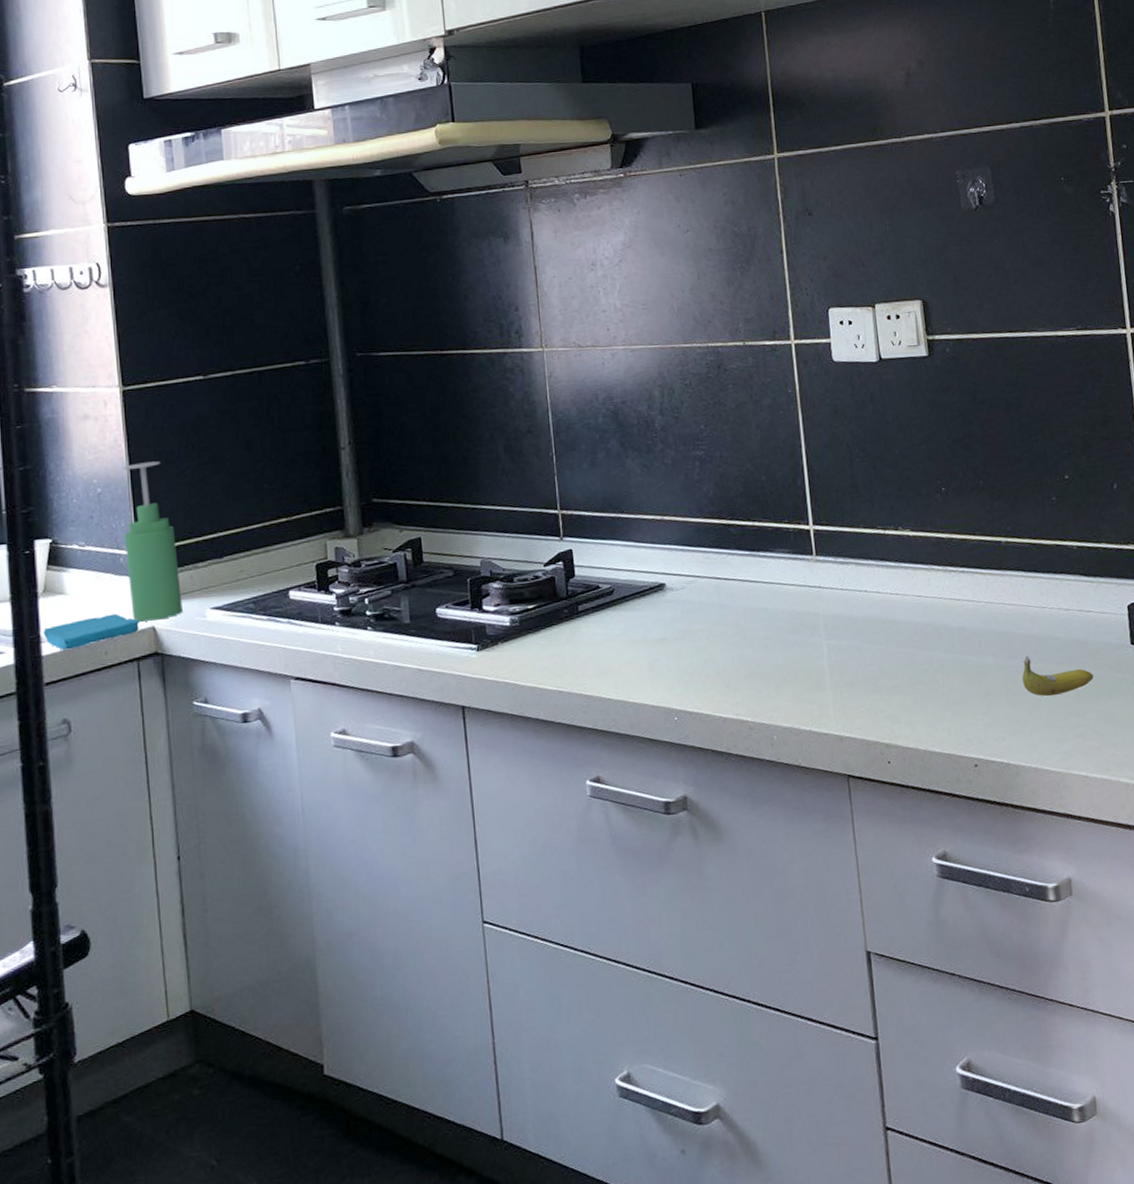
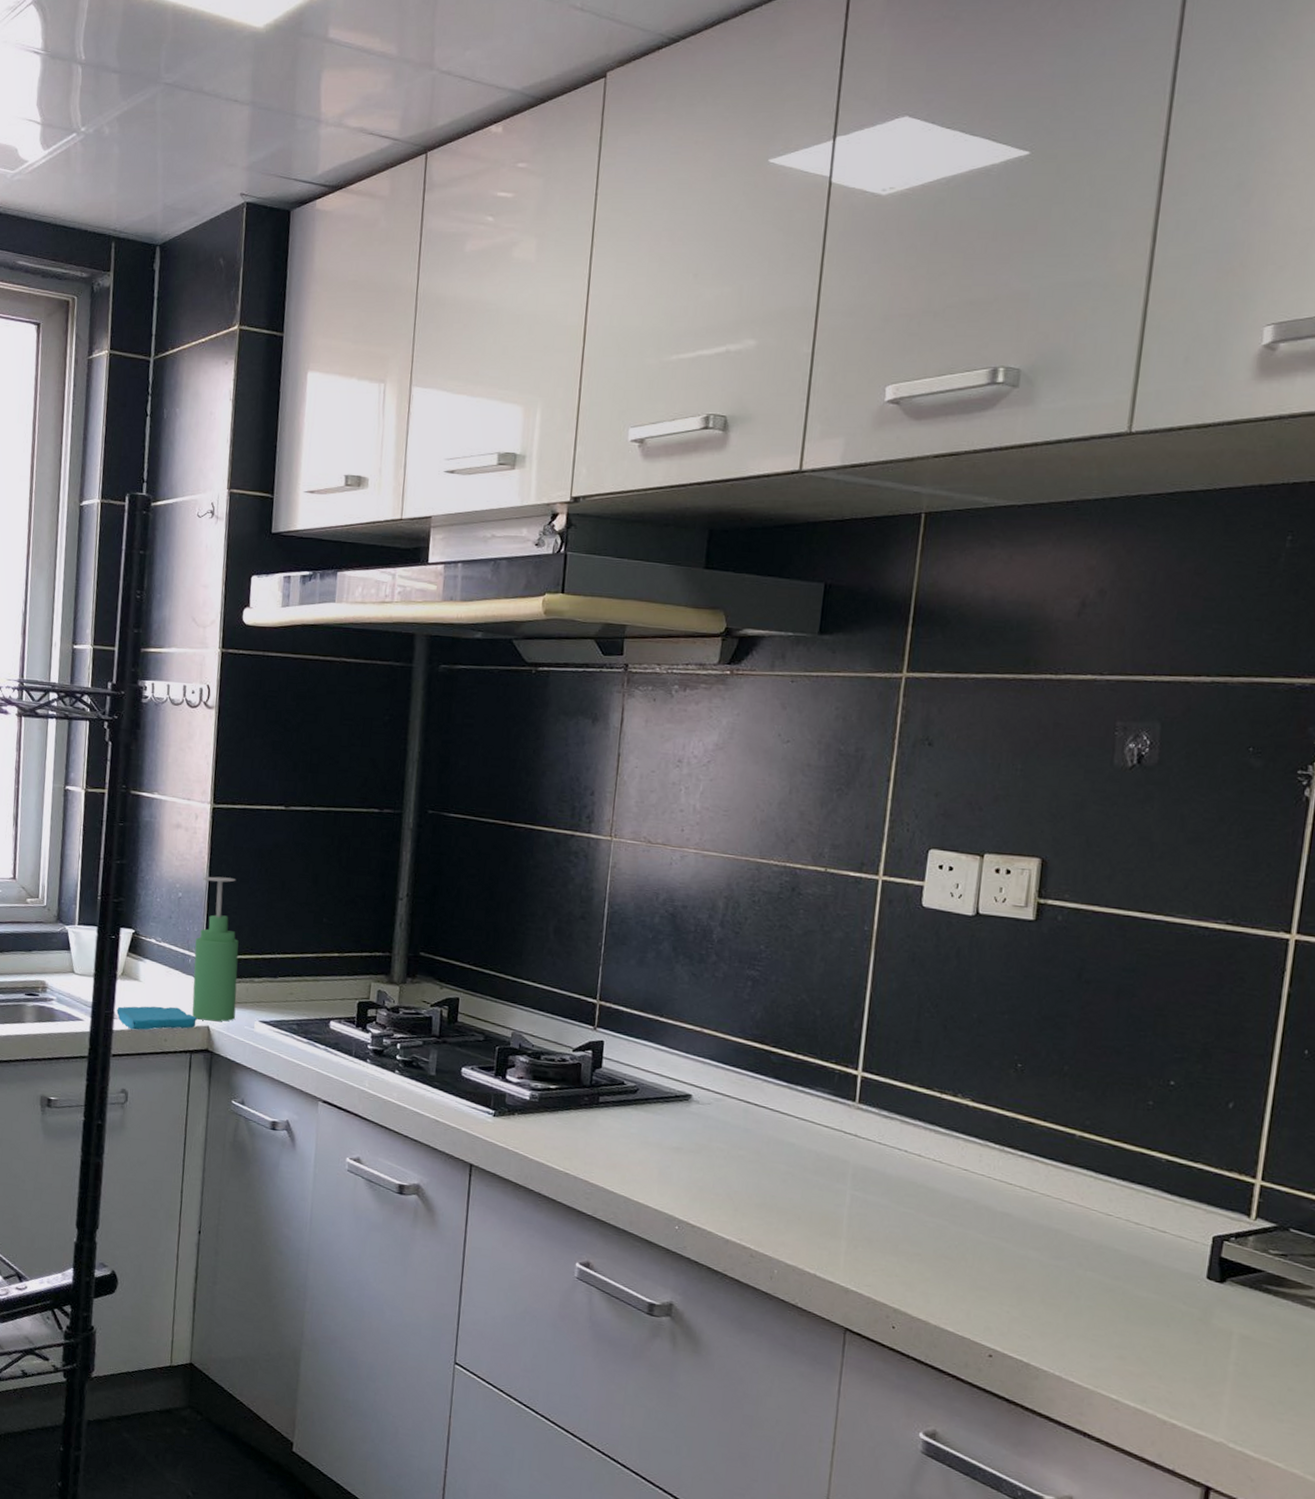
fruit: present [1022,656,1094,697] -> none [1065,1260,1152,1310]

